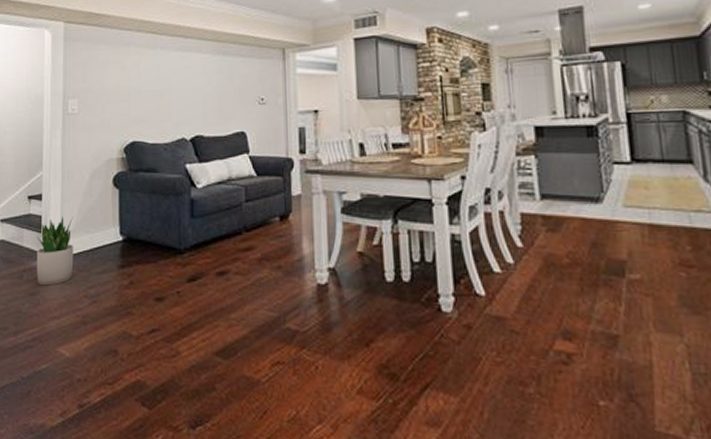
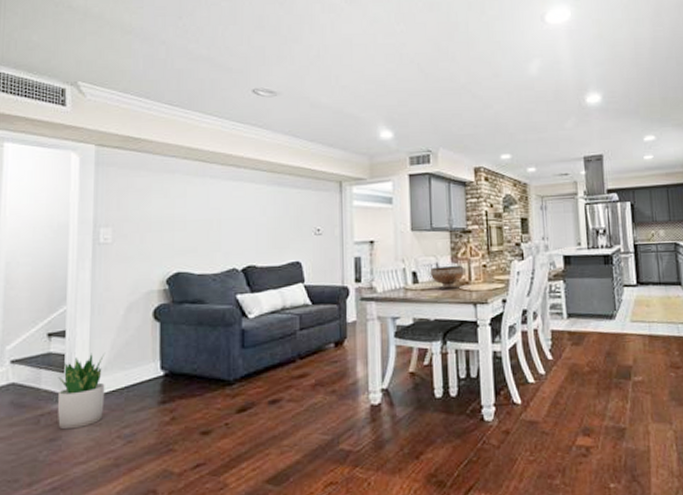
bowl: none [378,137,417,163] -> present [429,266,464,289]

